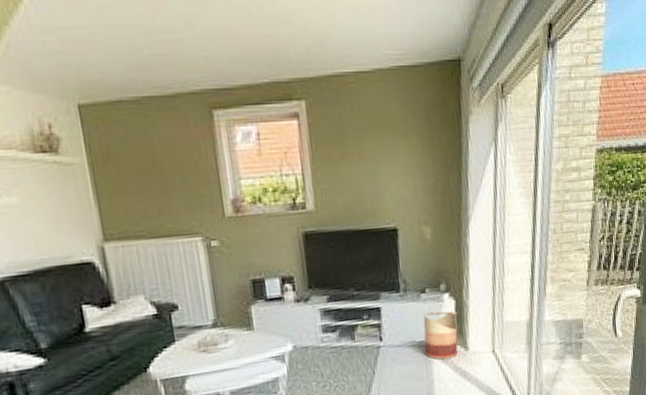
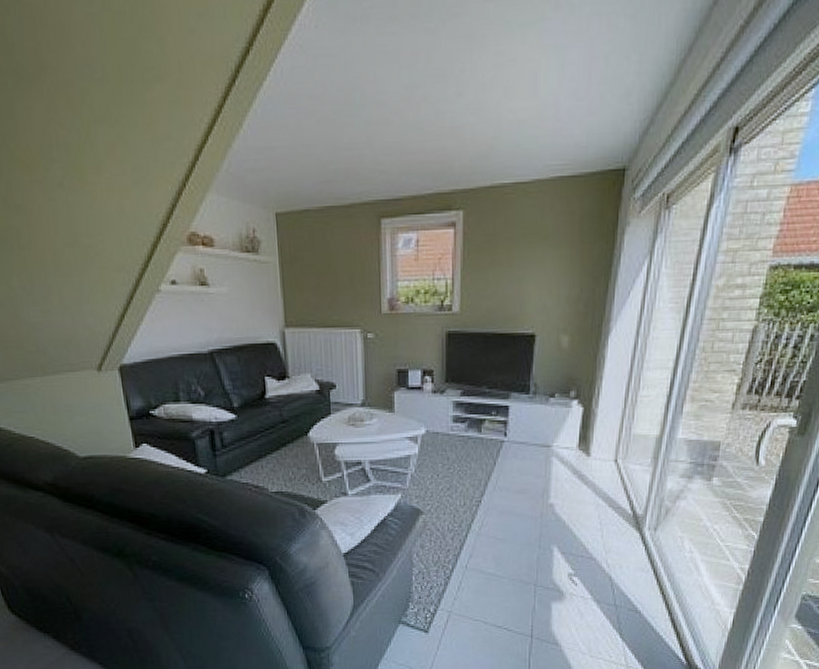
basket: present [423,311,458,360] -> none [546,415,584,461]

